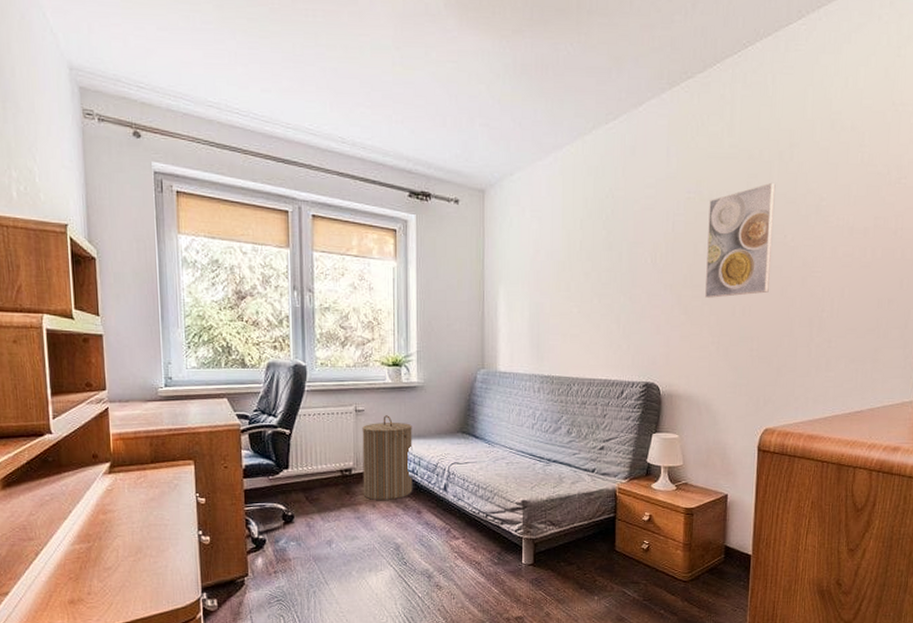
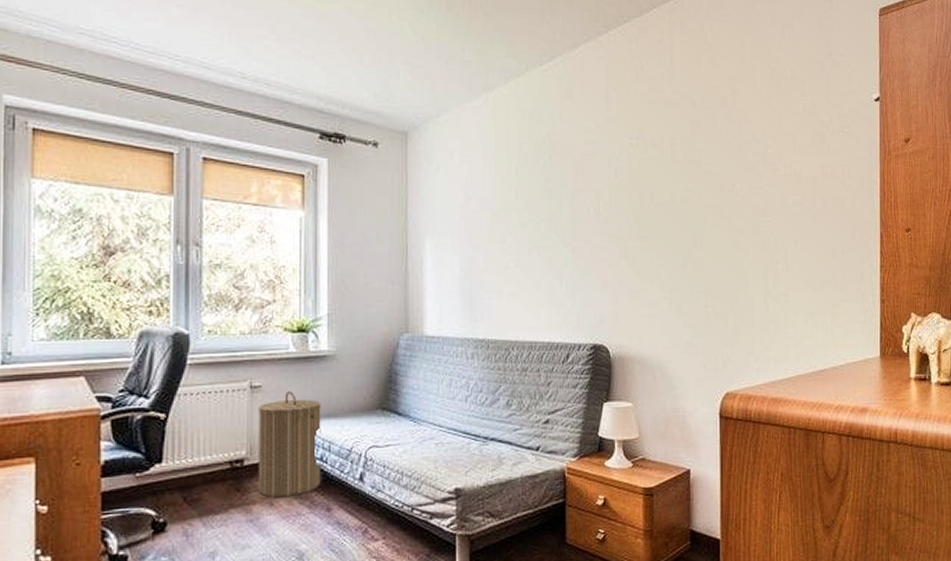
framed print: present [705,182,776,298] -> none [653,129,721,250]

